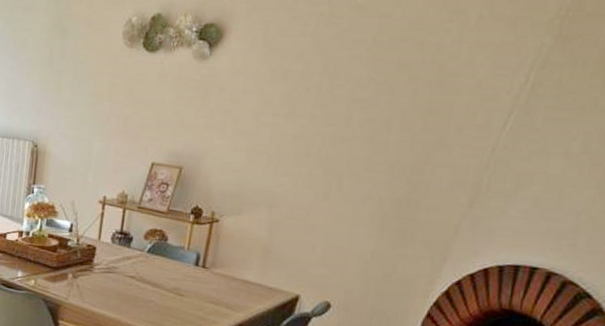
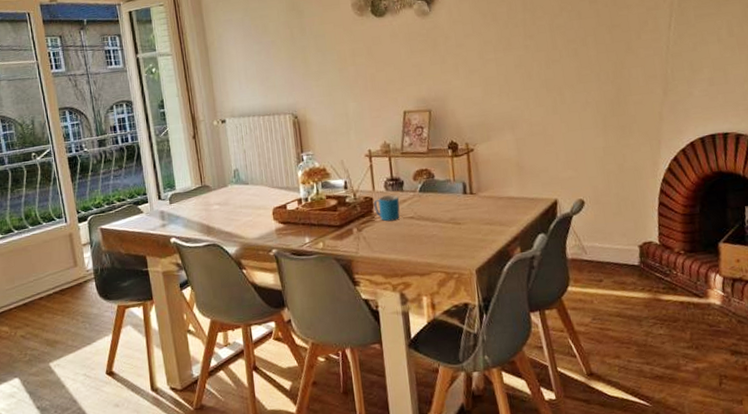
mug: none [95,247,125,276] -> present [374,195,400,222]

